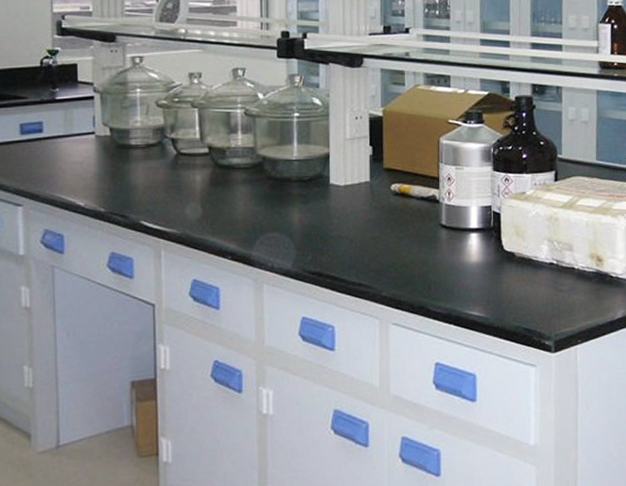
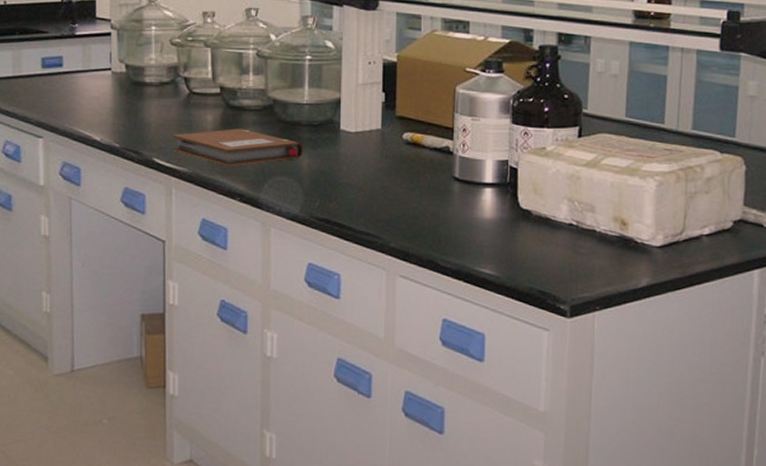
notebook: none [160,187,293,225] -> present [172,129,303,166]

